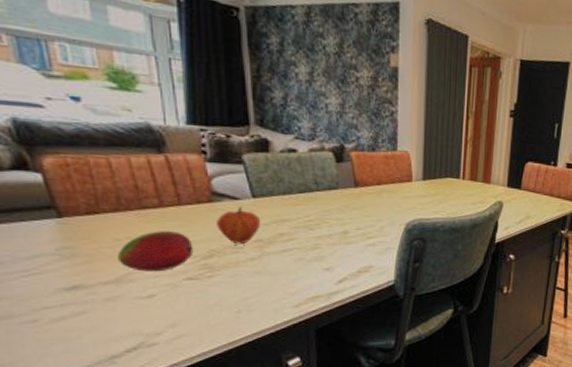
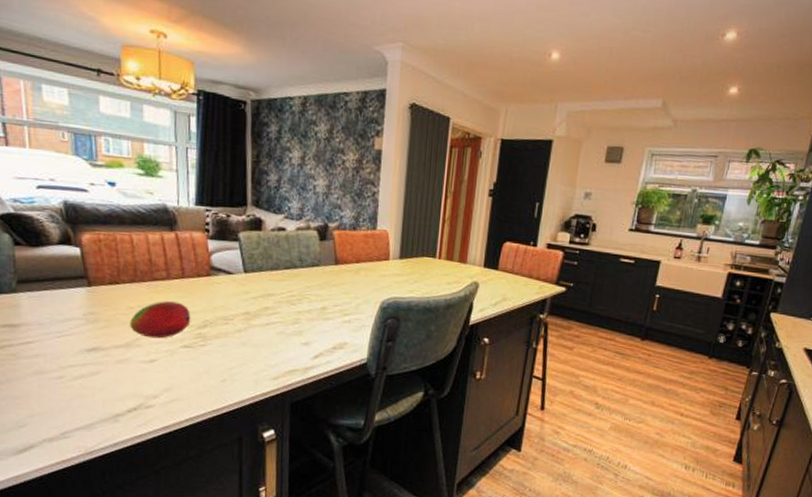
fruit: present [216,206,261,243] -> none [212,280,250,316]

